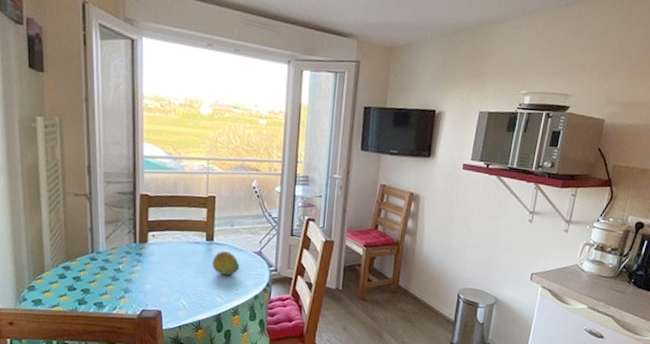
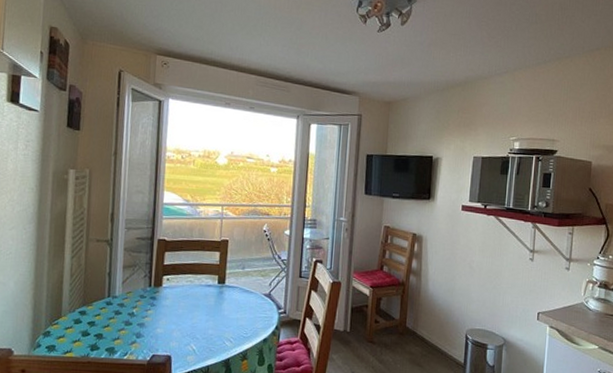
fruit: present [212,251,240,276] -> none [222,294,250,319]

